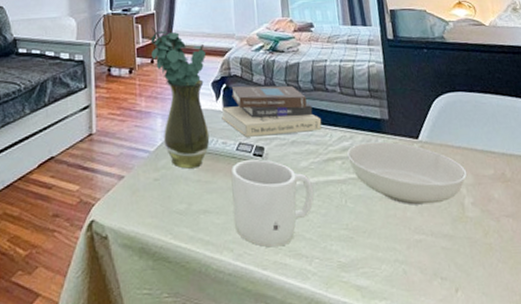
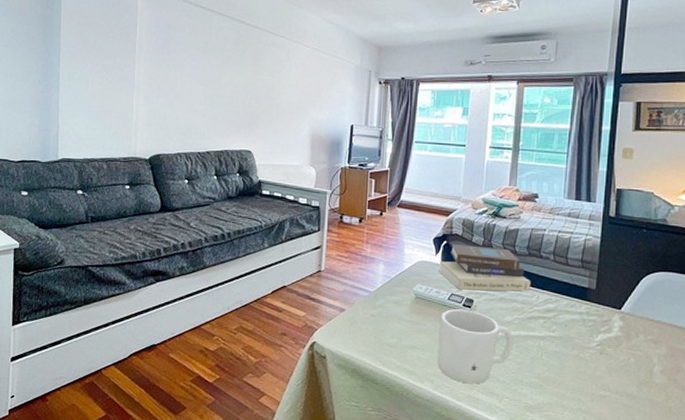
vase: present [151,27,210,169] -> none [381,183,432,310]
bowl: present [346,141,468,205] -> none [549,307,662,368]

